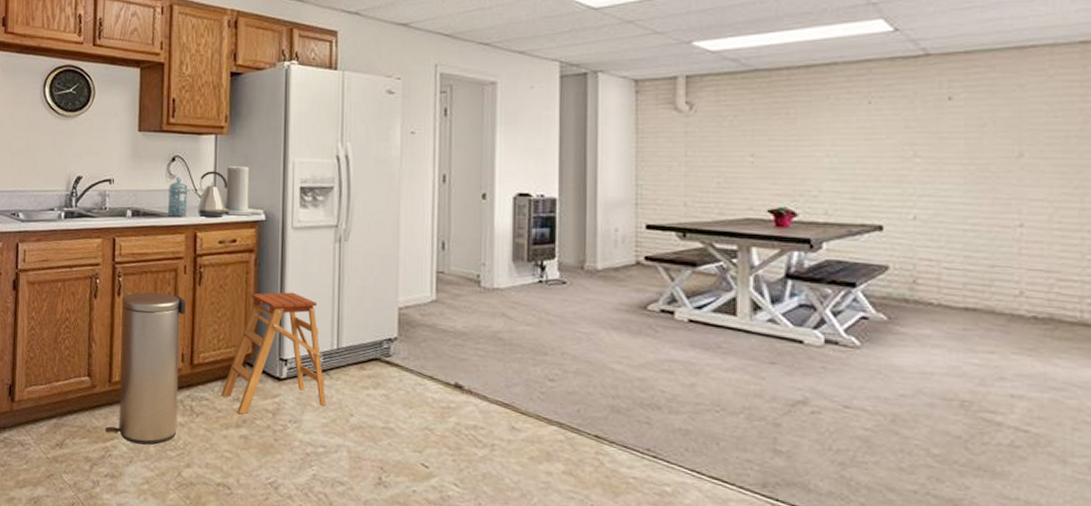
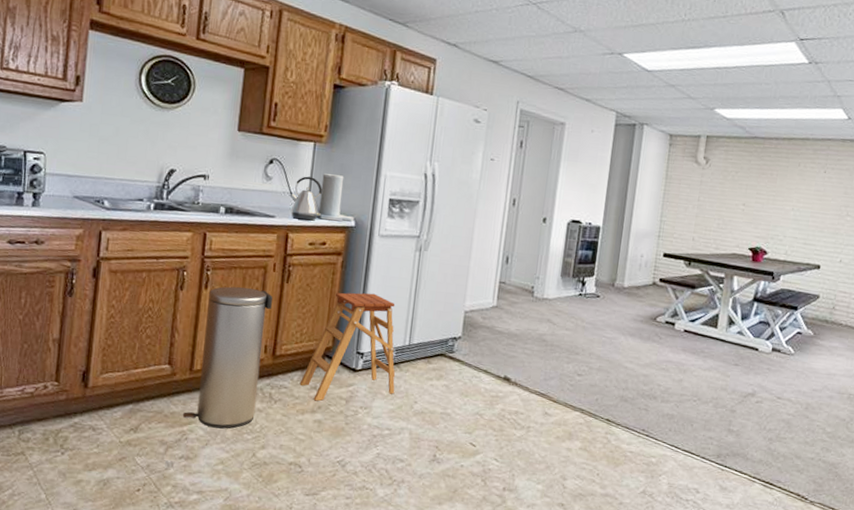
canister: present [167,176,188,217] -> none [261,178,284,218]

